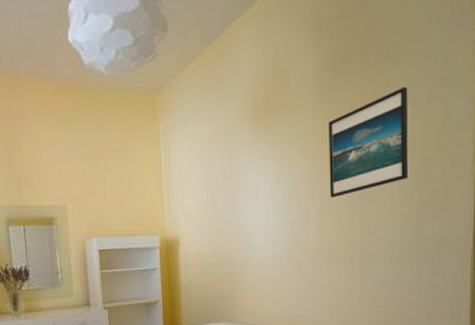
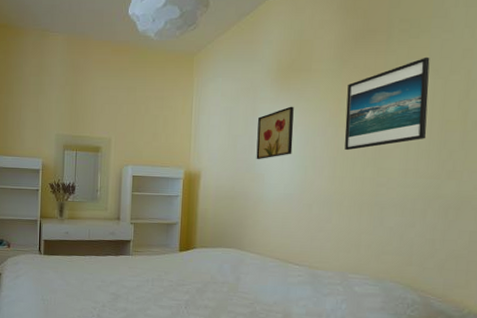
wall art: none [237,151,277,217] -> present [256,106,294,160]

